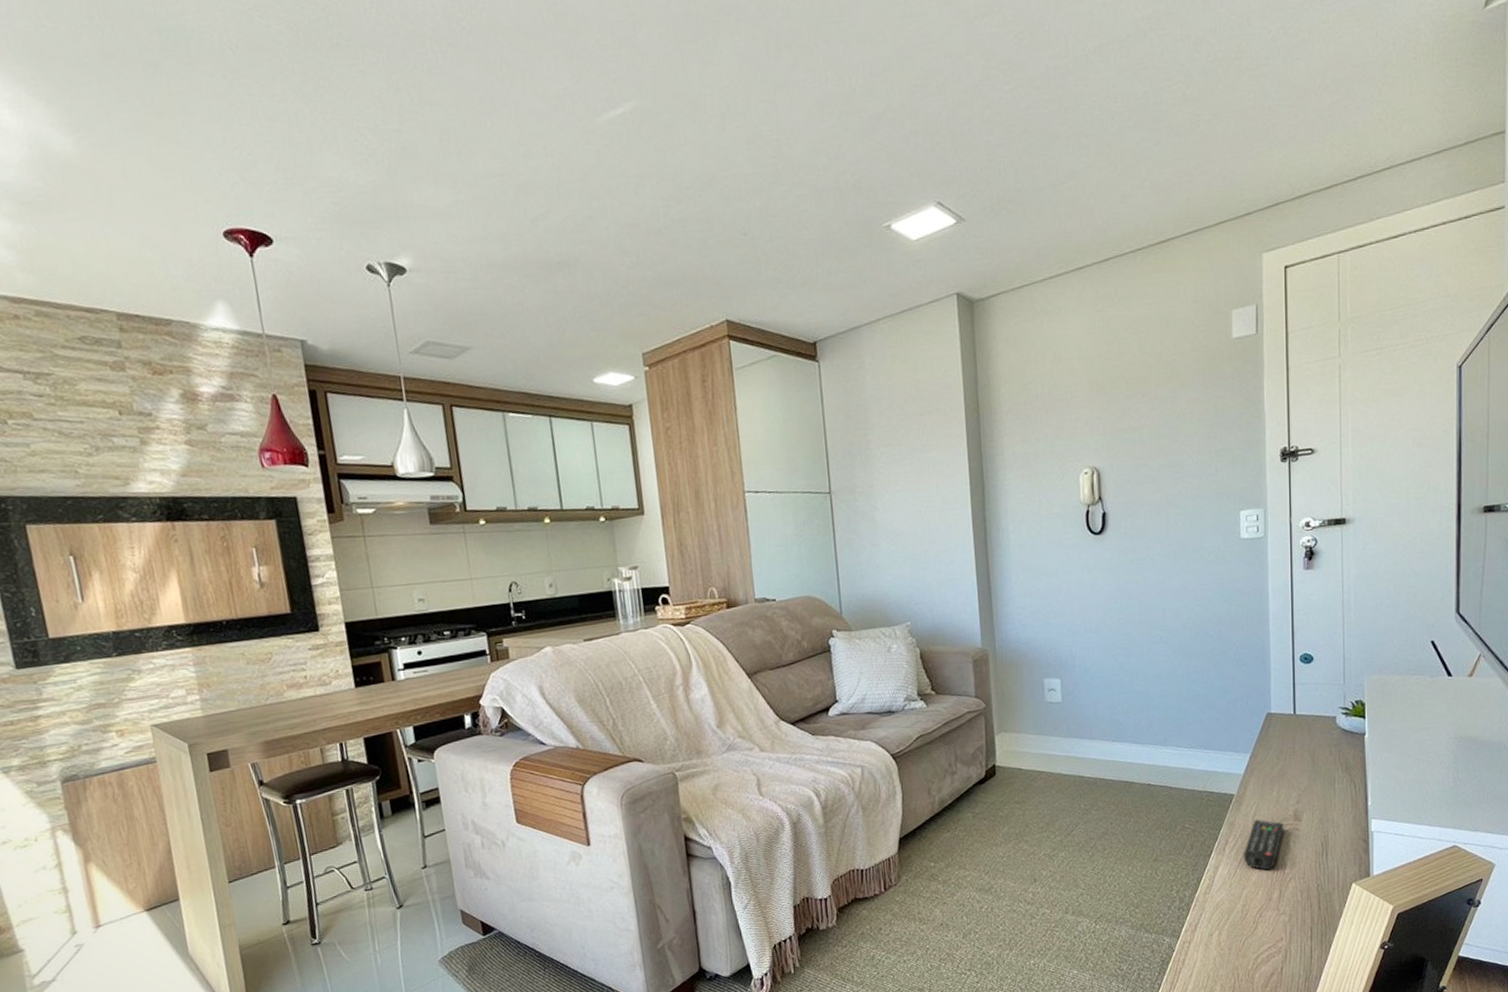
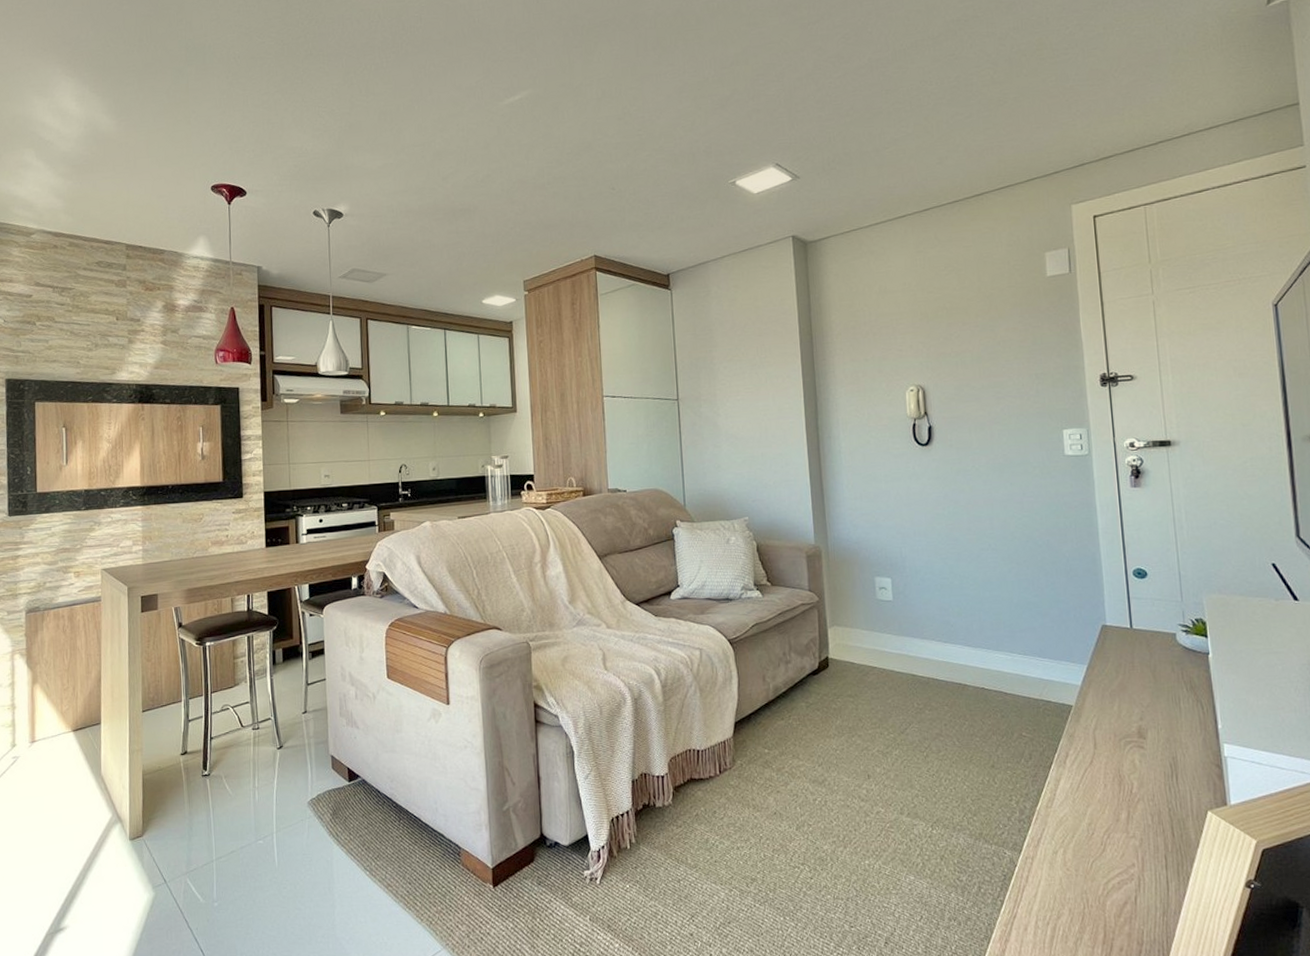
remote control: present [1243,819,1284,871] -> none [1085,733,1128,789]

